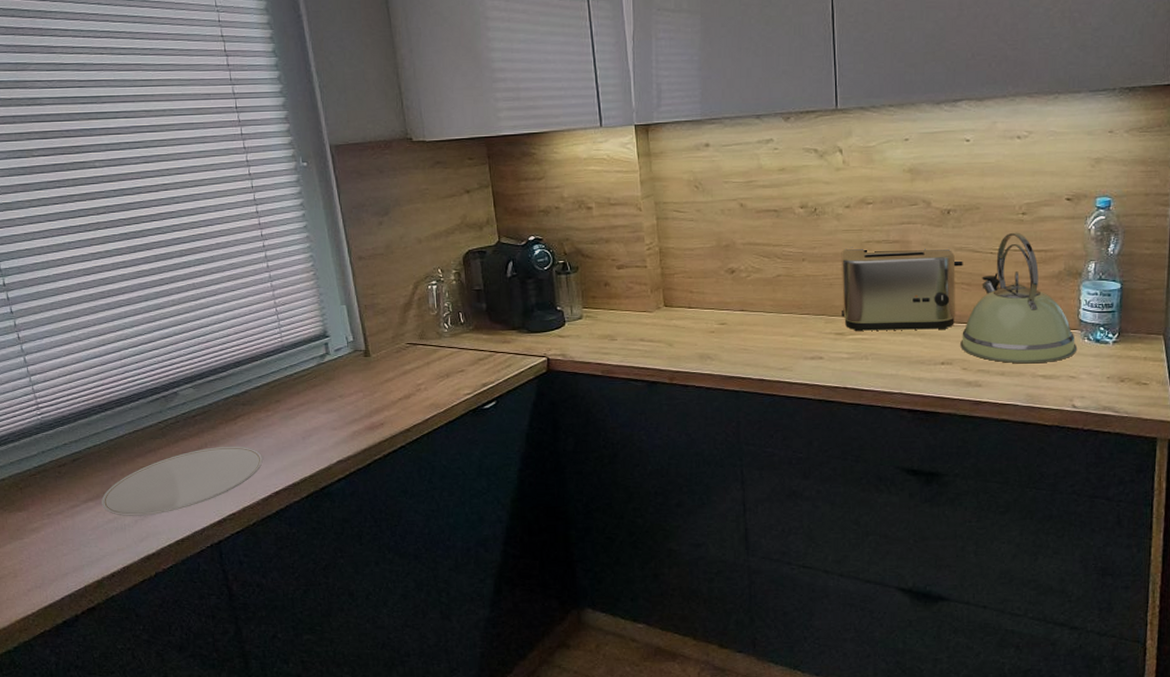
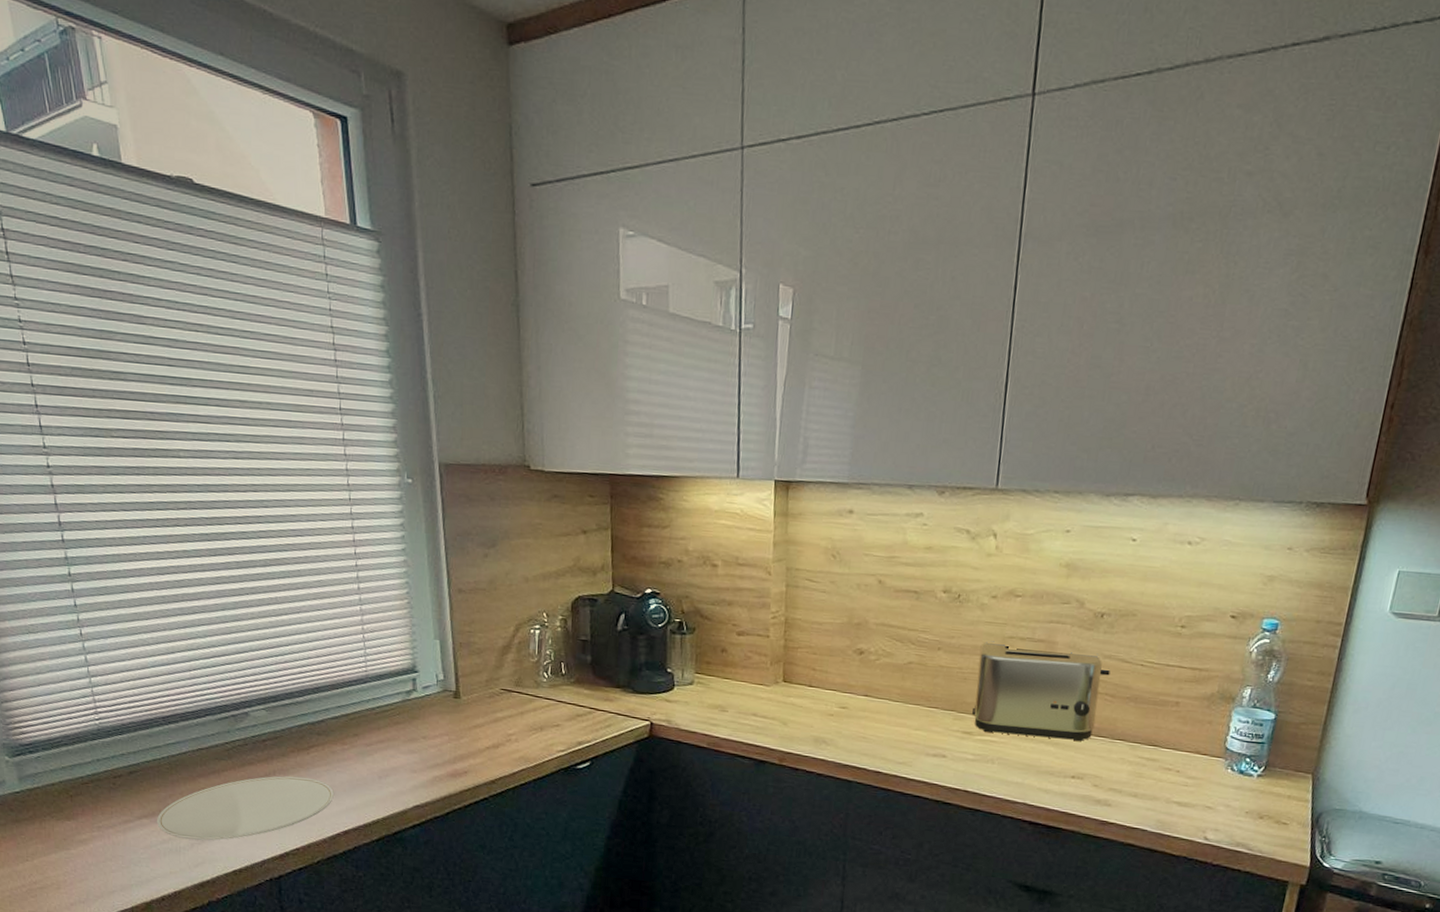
kettle: present [960,232,1077,364] -> none [1094,645,1218,789]

